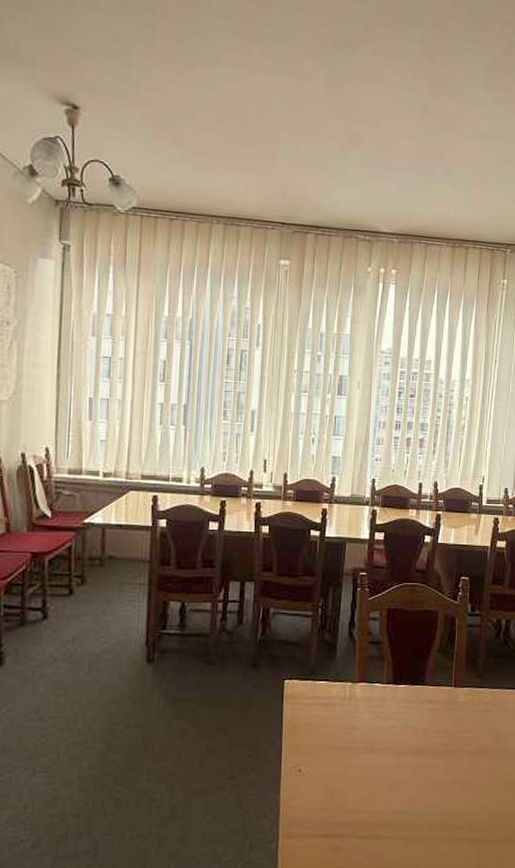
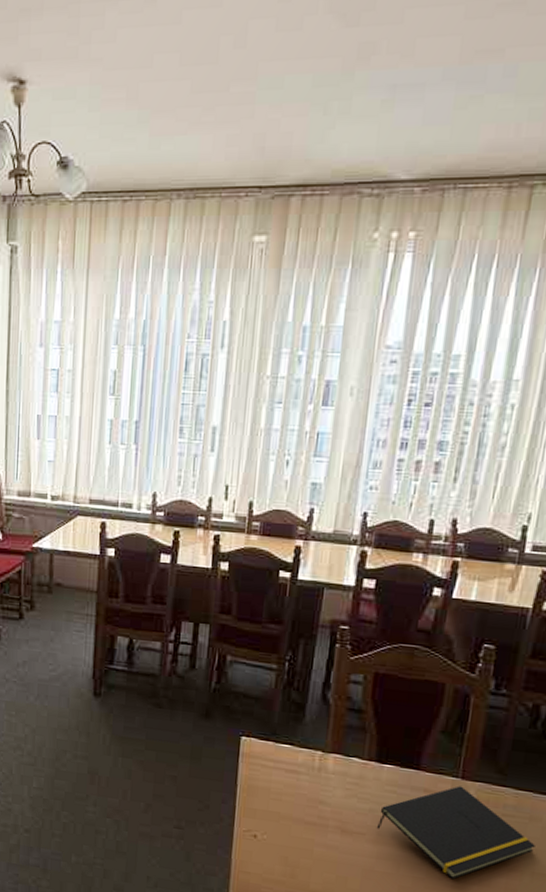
notepad: none [396,693,507,773] -> present [376,786,535,880]

